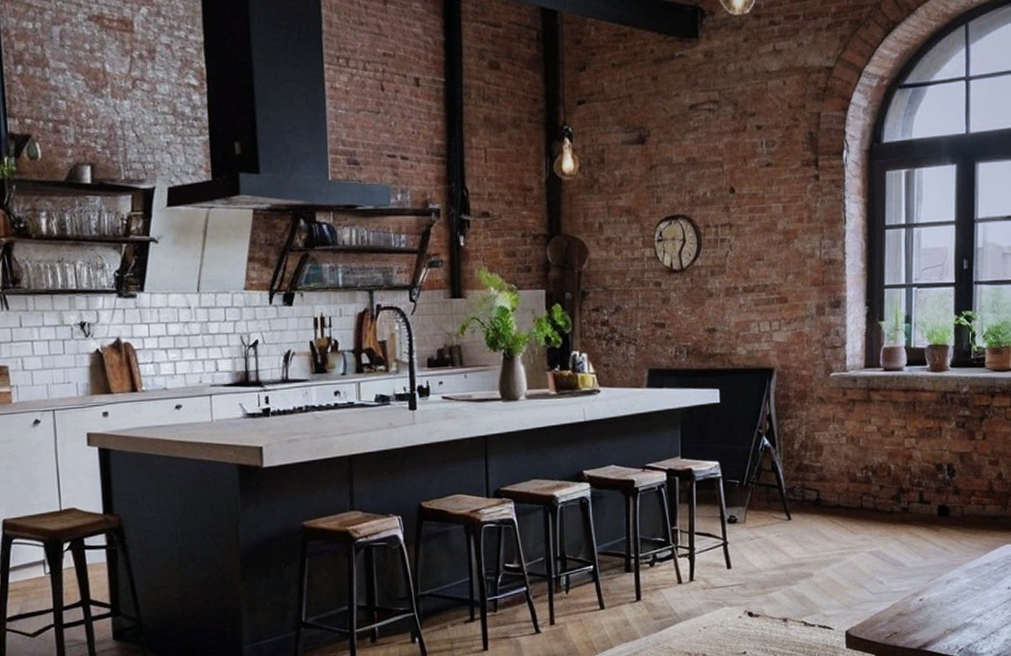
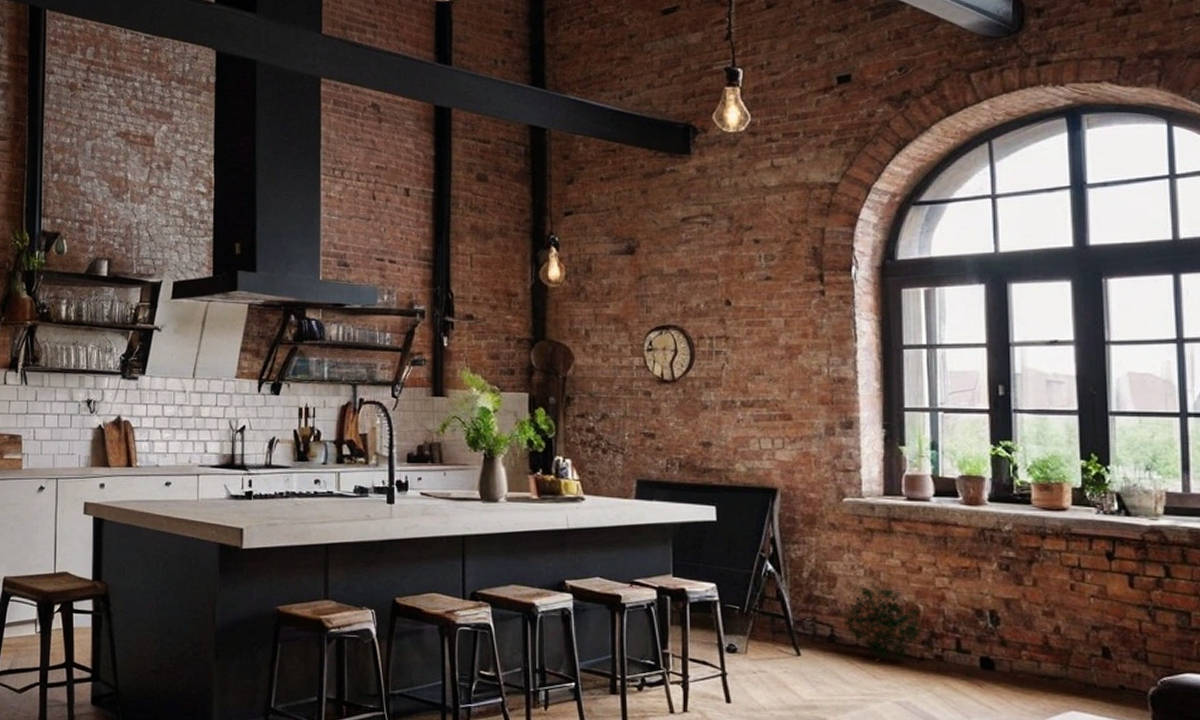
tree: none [821,446,895,517] -> present [835,580,924,661]

